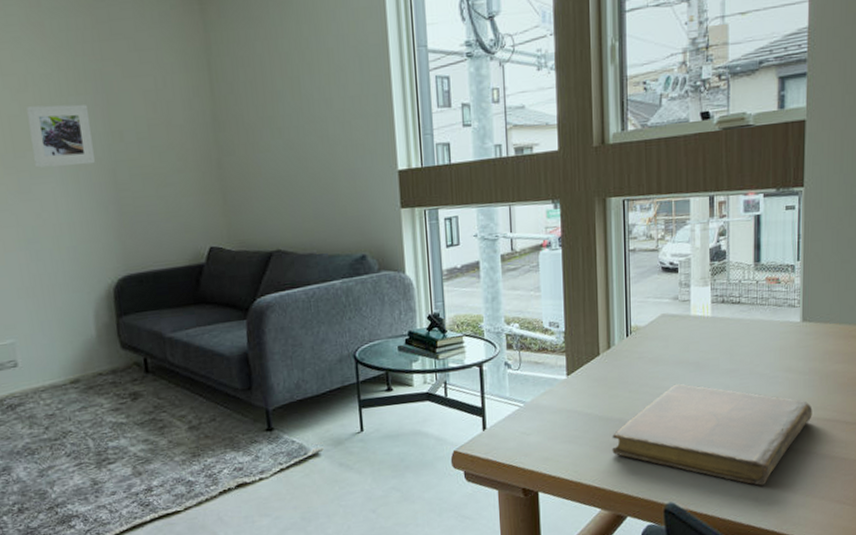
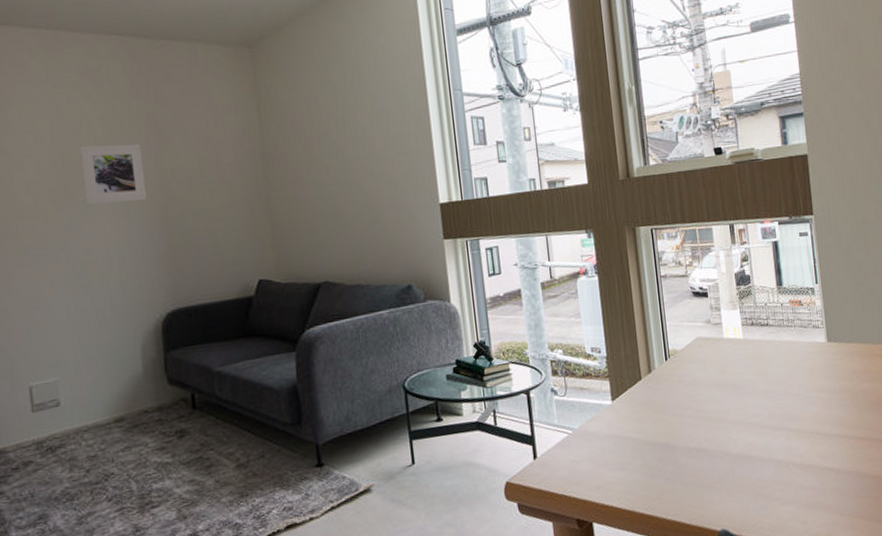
notebook: present [612,383,813,486] -> none [660,405,848,509]

